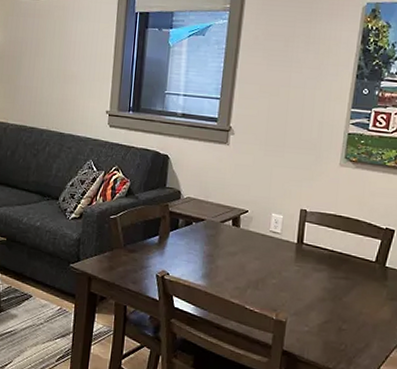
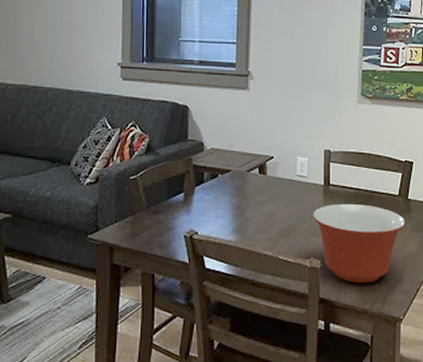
mixing bowl: none [283,262,381,343] -> present [313,203,406,284]

